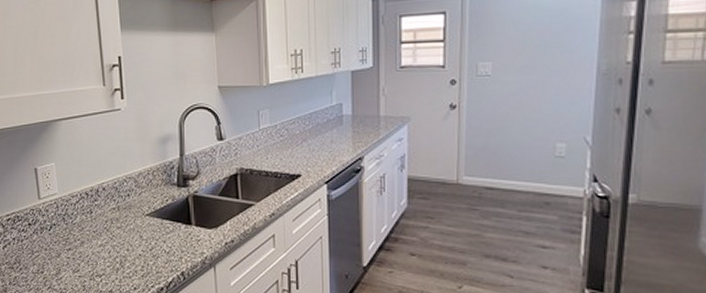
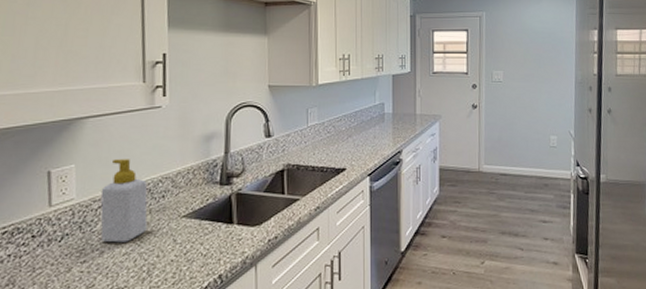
soap bottle: none [77,159,117,235] -> present [100,159,148,243]

